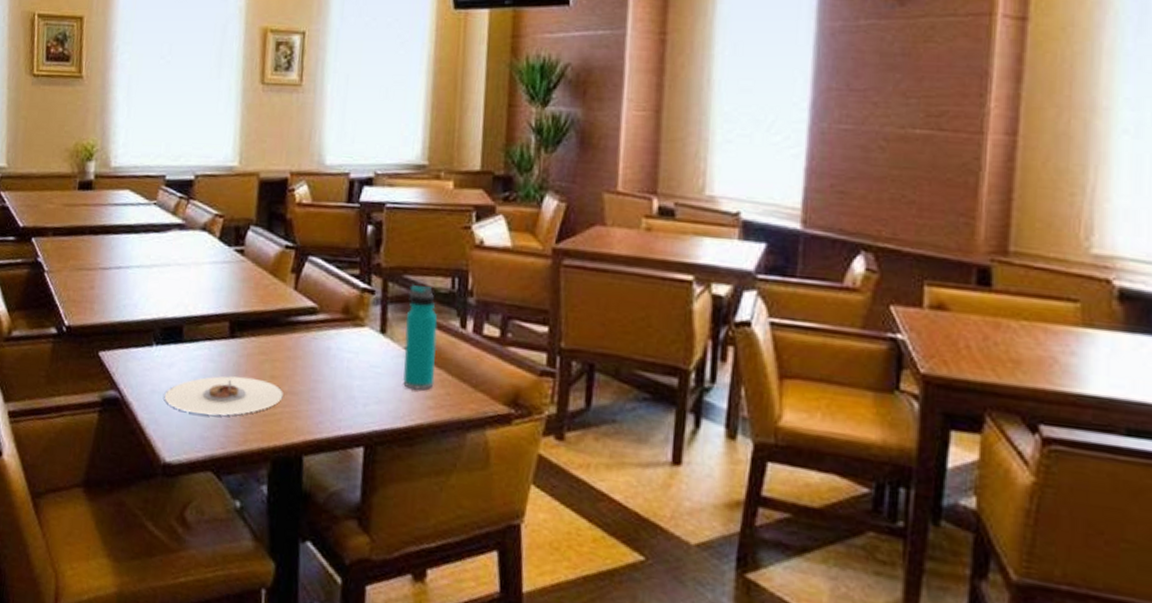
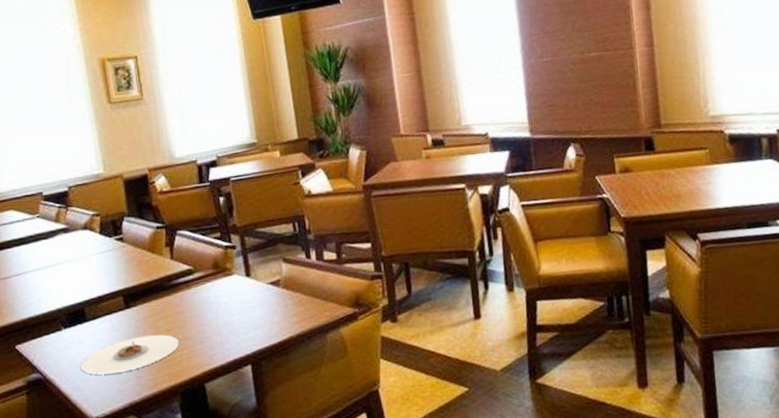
water bottle: present [402,284,438,391] -> none [262,233,295,314]

